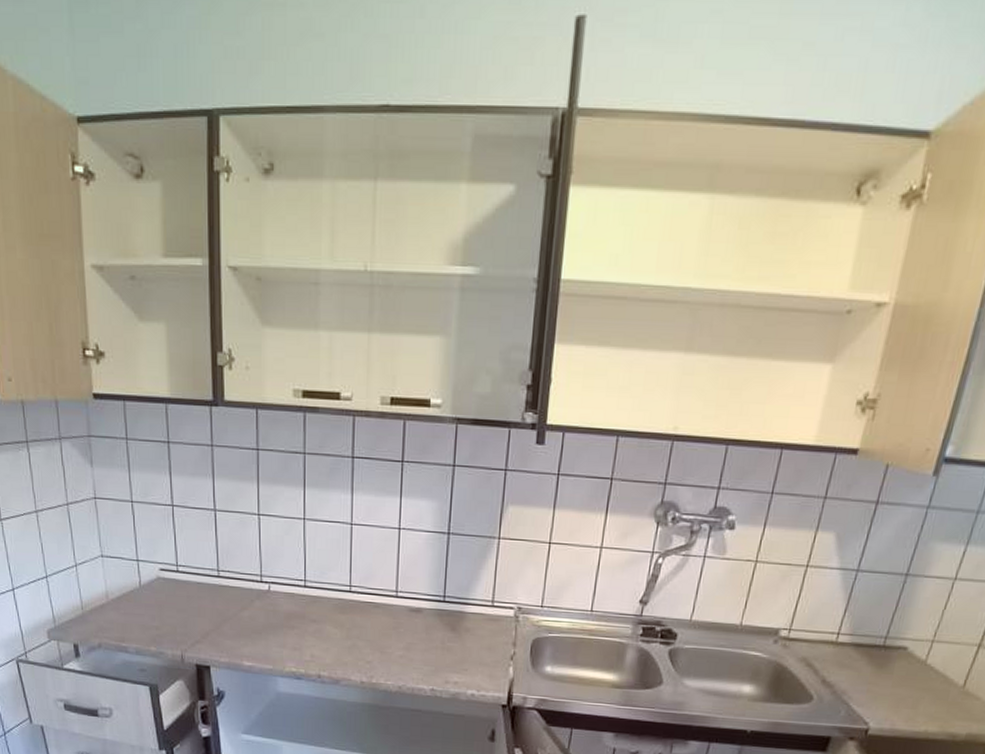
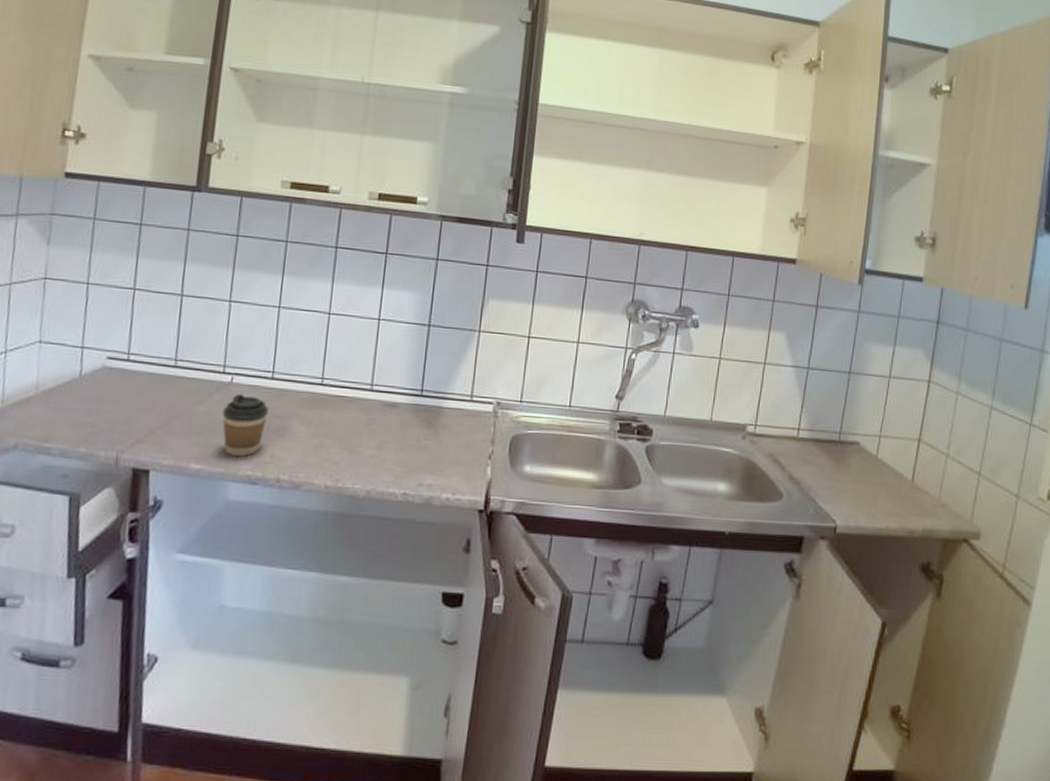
coffee cup: none [265,600,305,656] -> present [222,393,269,456]

